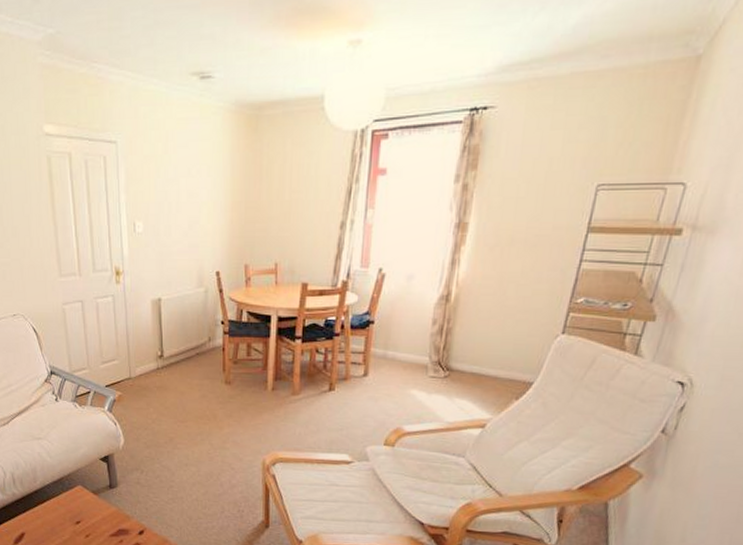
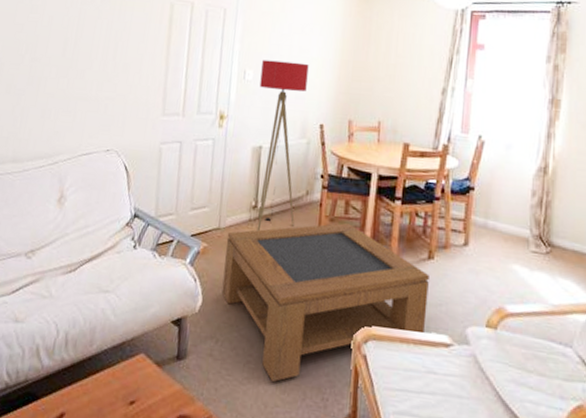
coffee table: none [138,364,330,501] -> present [221,223,429,383]
floor lamp: none [151,209,200,378] -> present [257,60,309,231]

